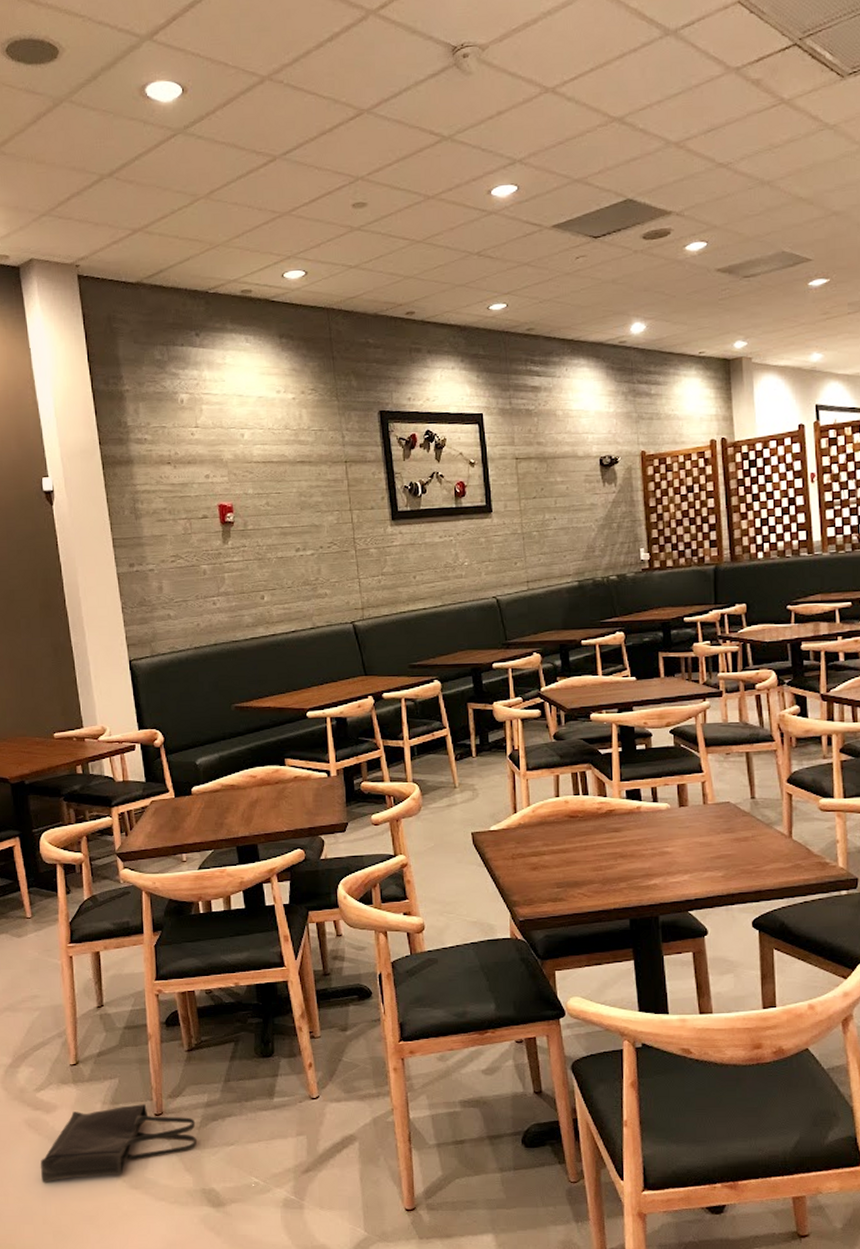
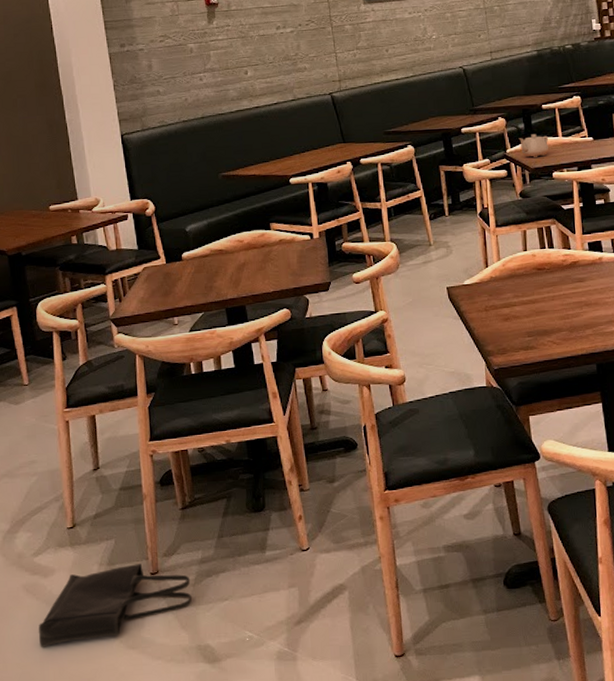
teapot: none [554,671,587,698] -> present [518,134,549,158]

